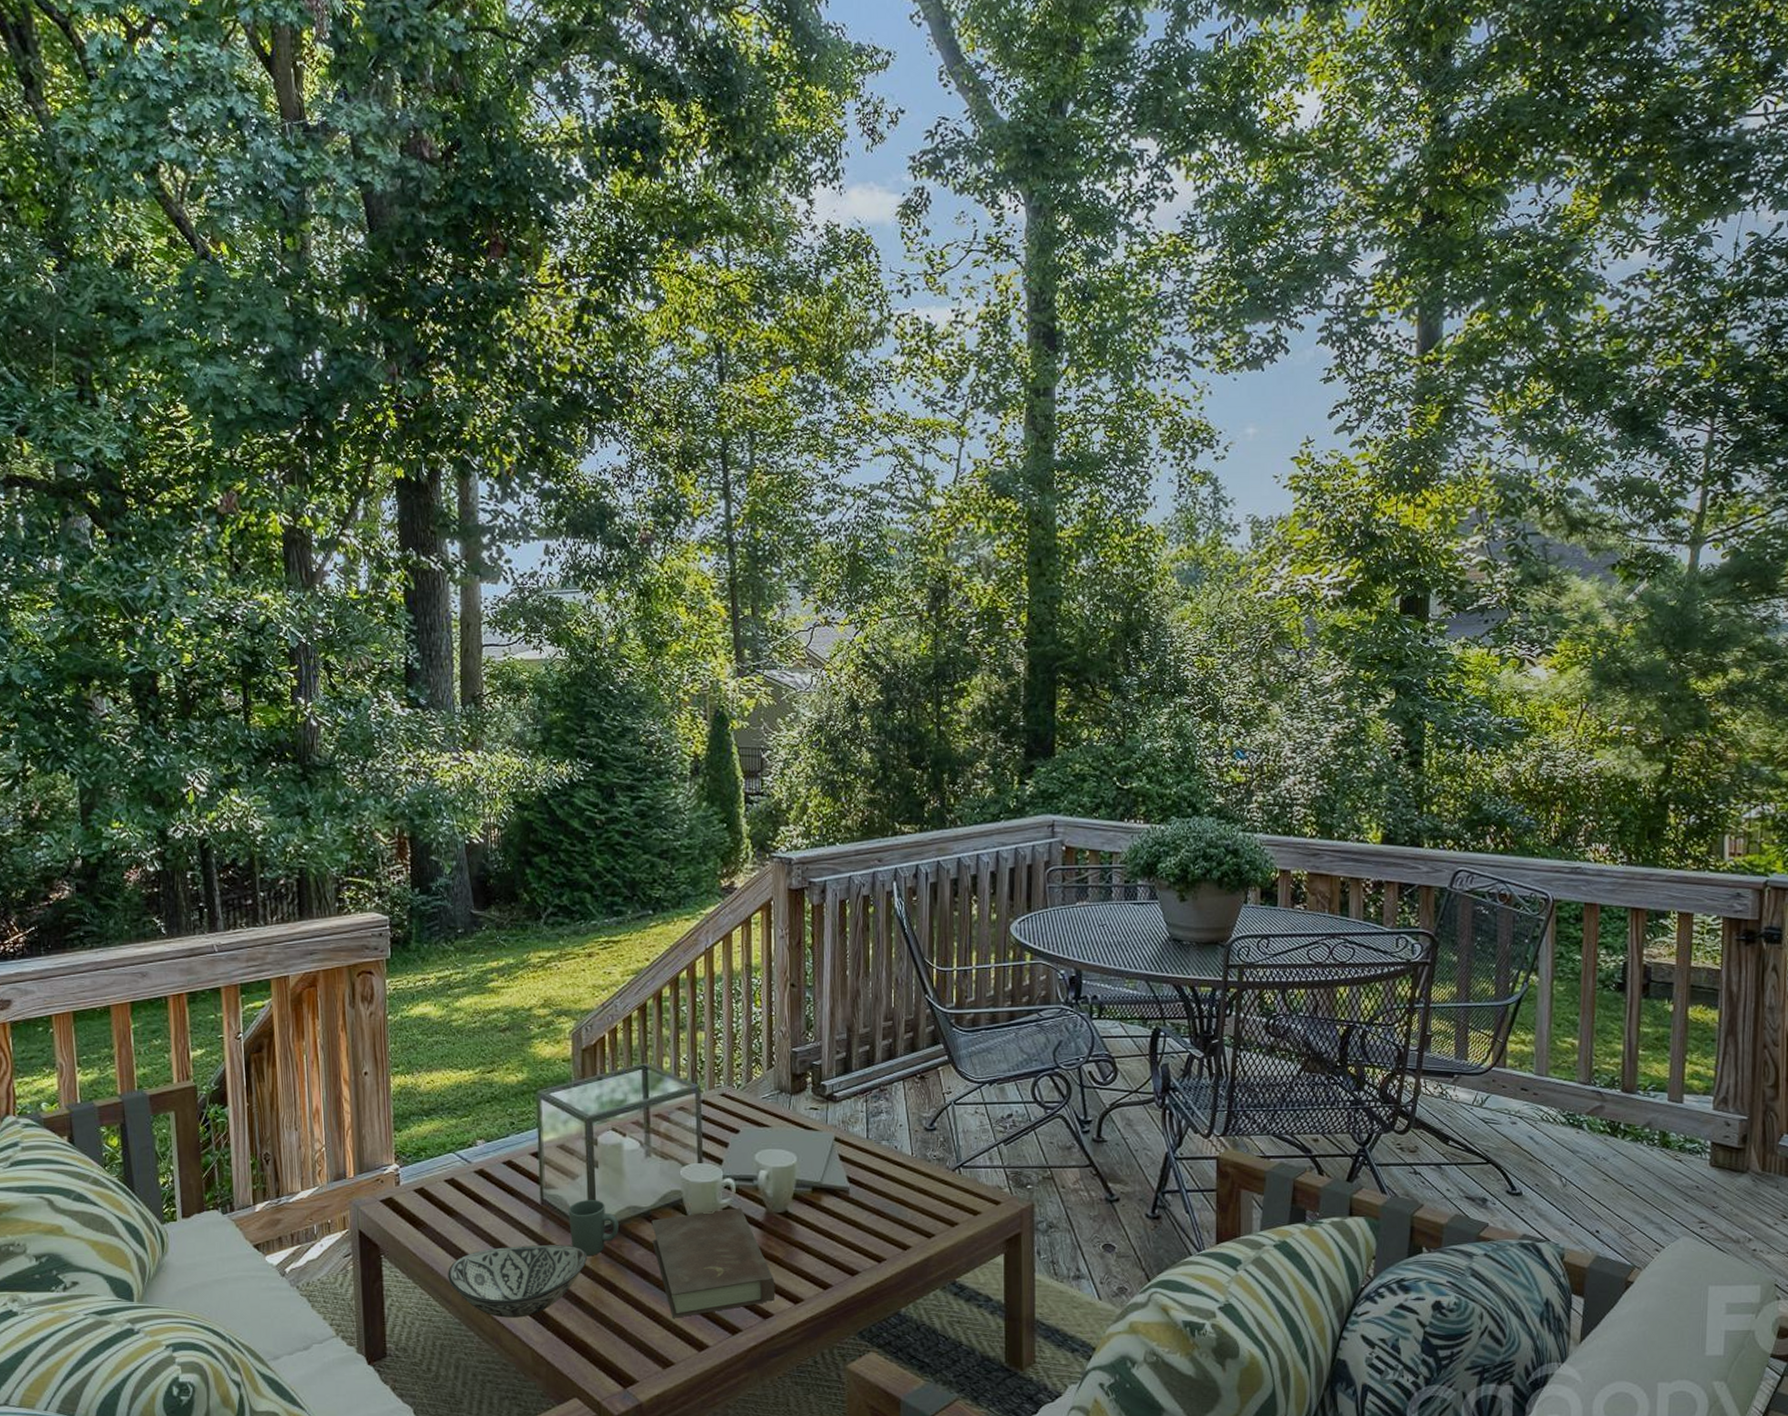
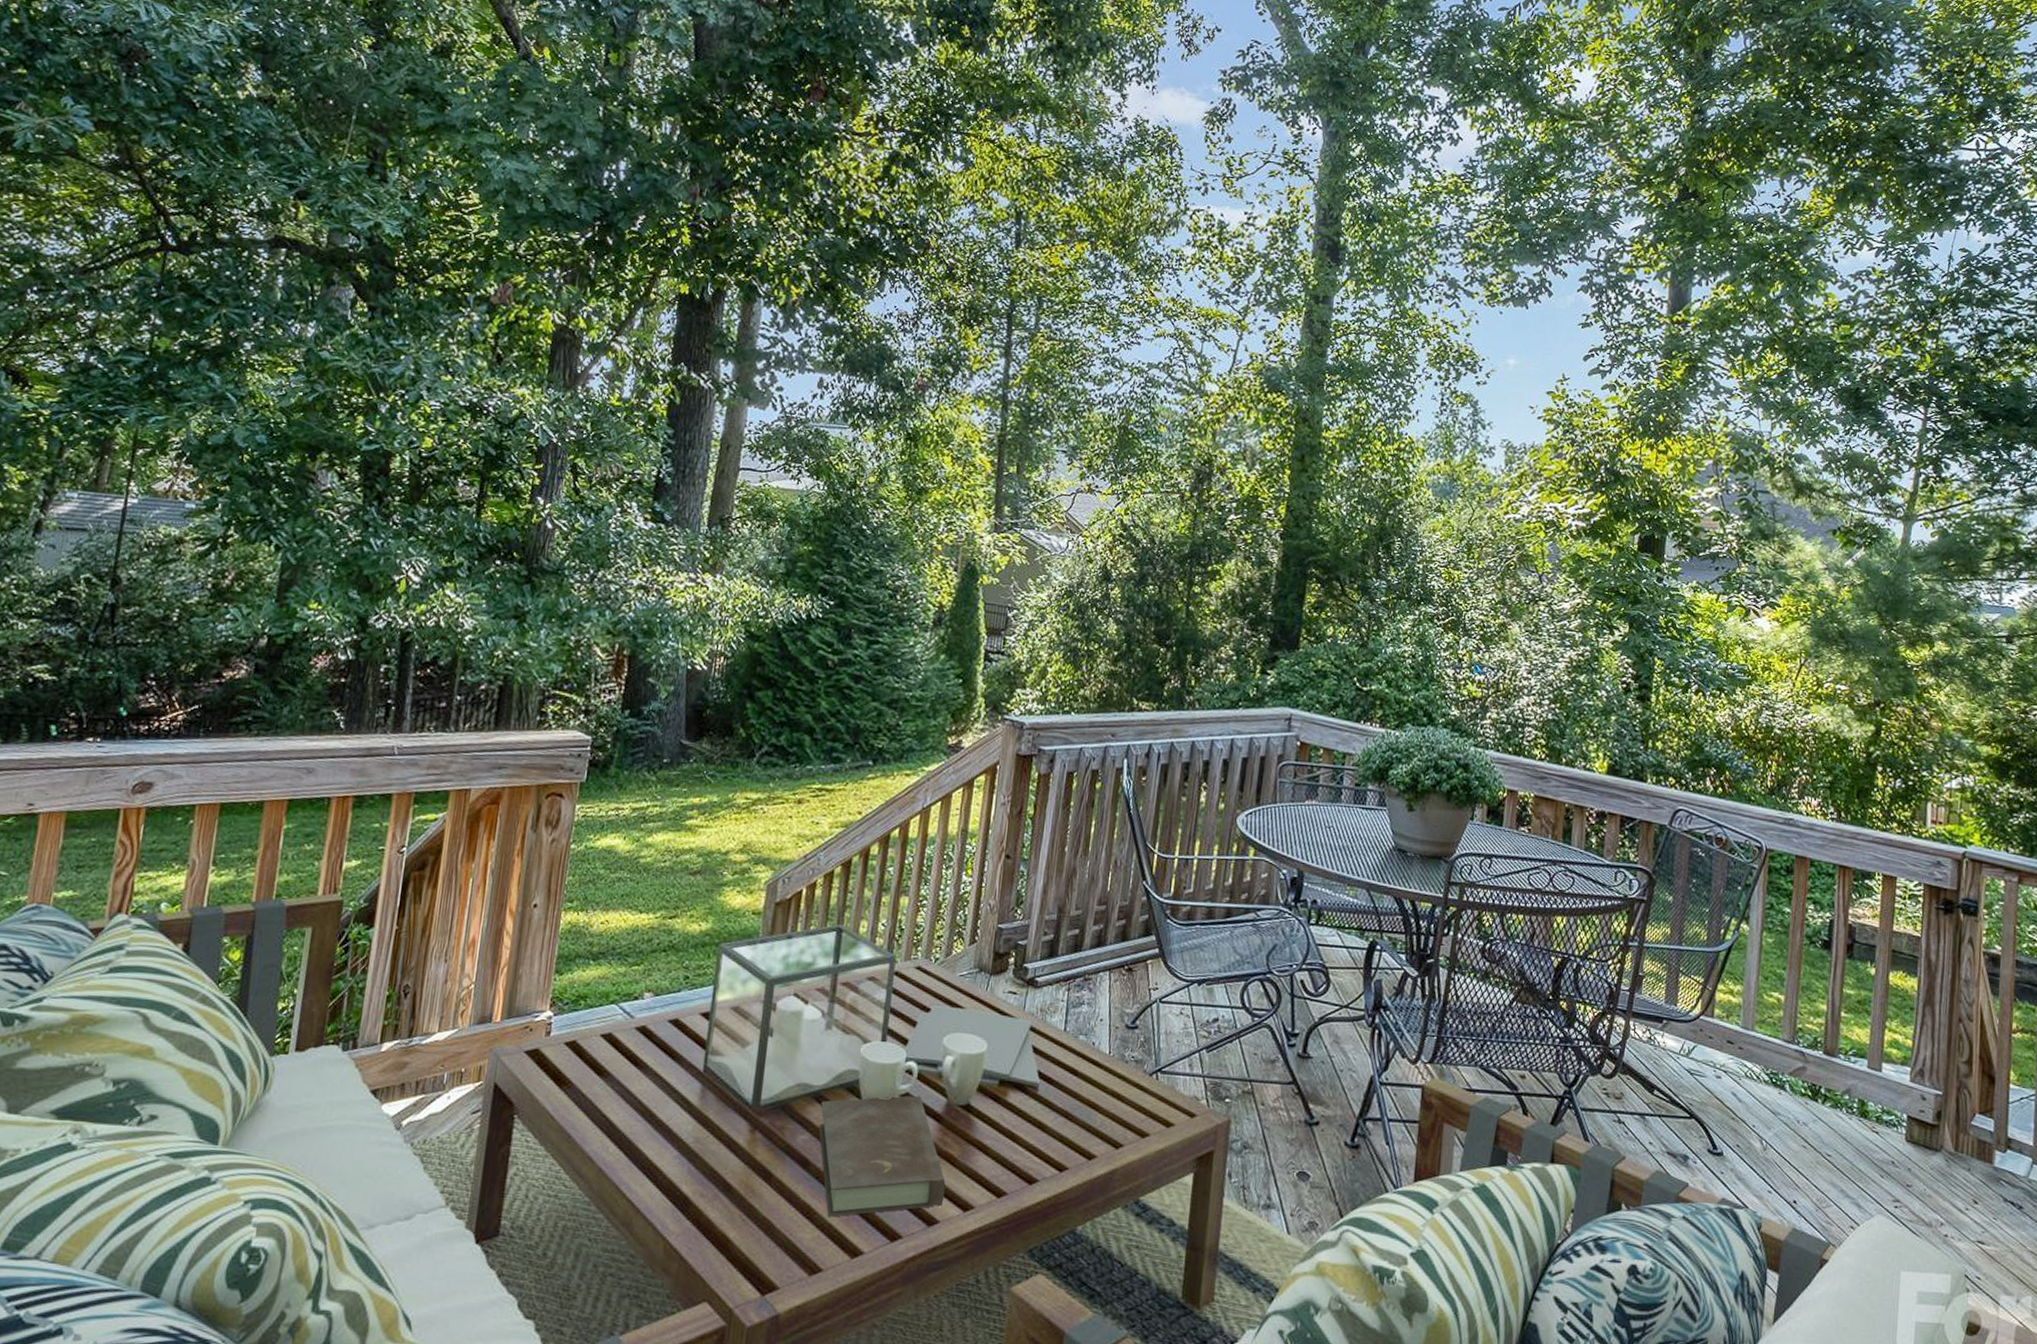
decorative bowl: present [448,1245,588,1318] -> none [585,1117,745,1202]
mug: present [568,1200,619,1257] -> none [729,1071,785,1137]

